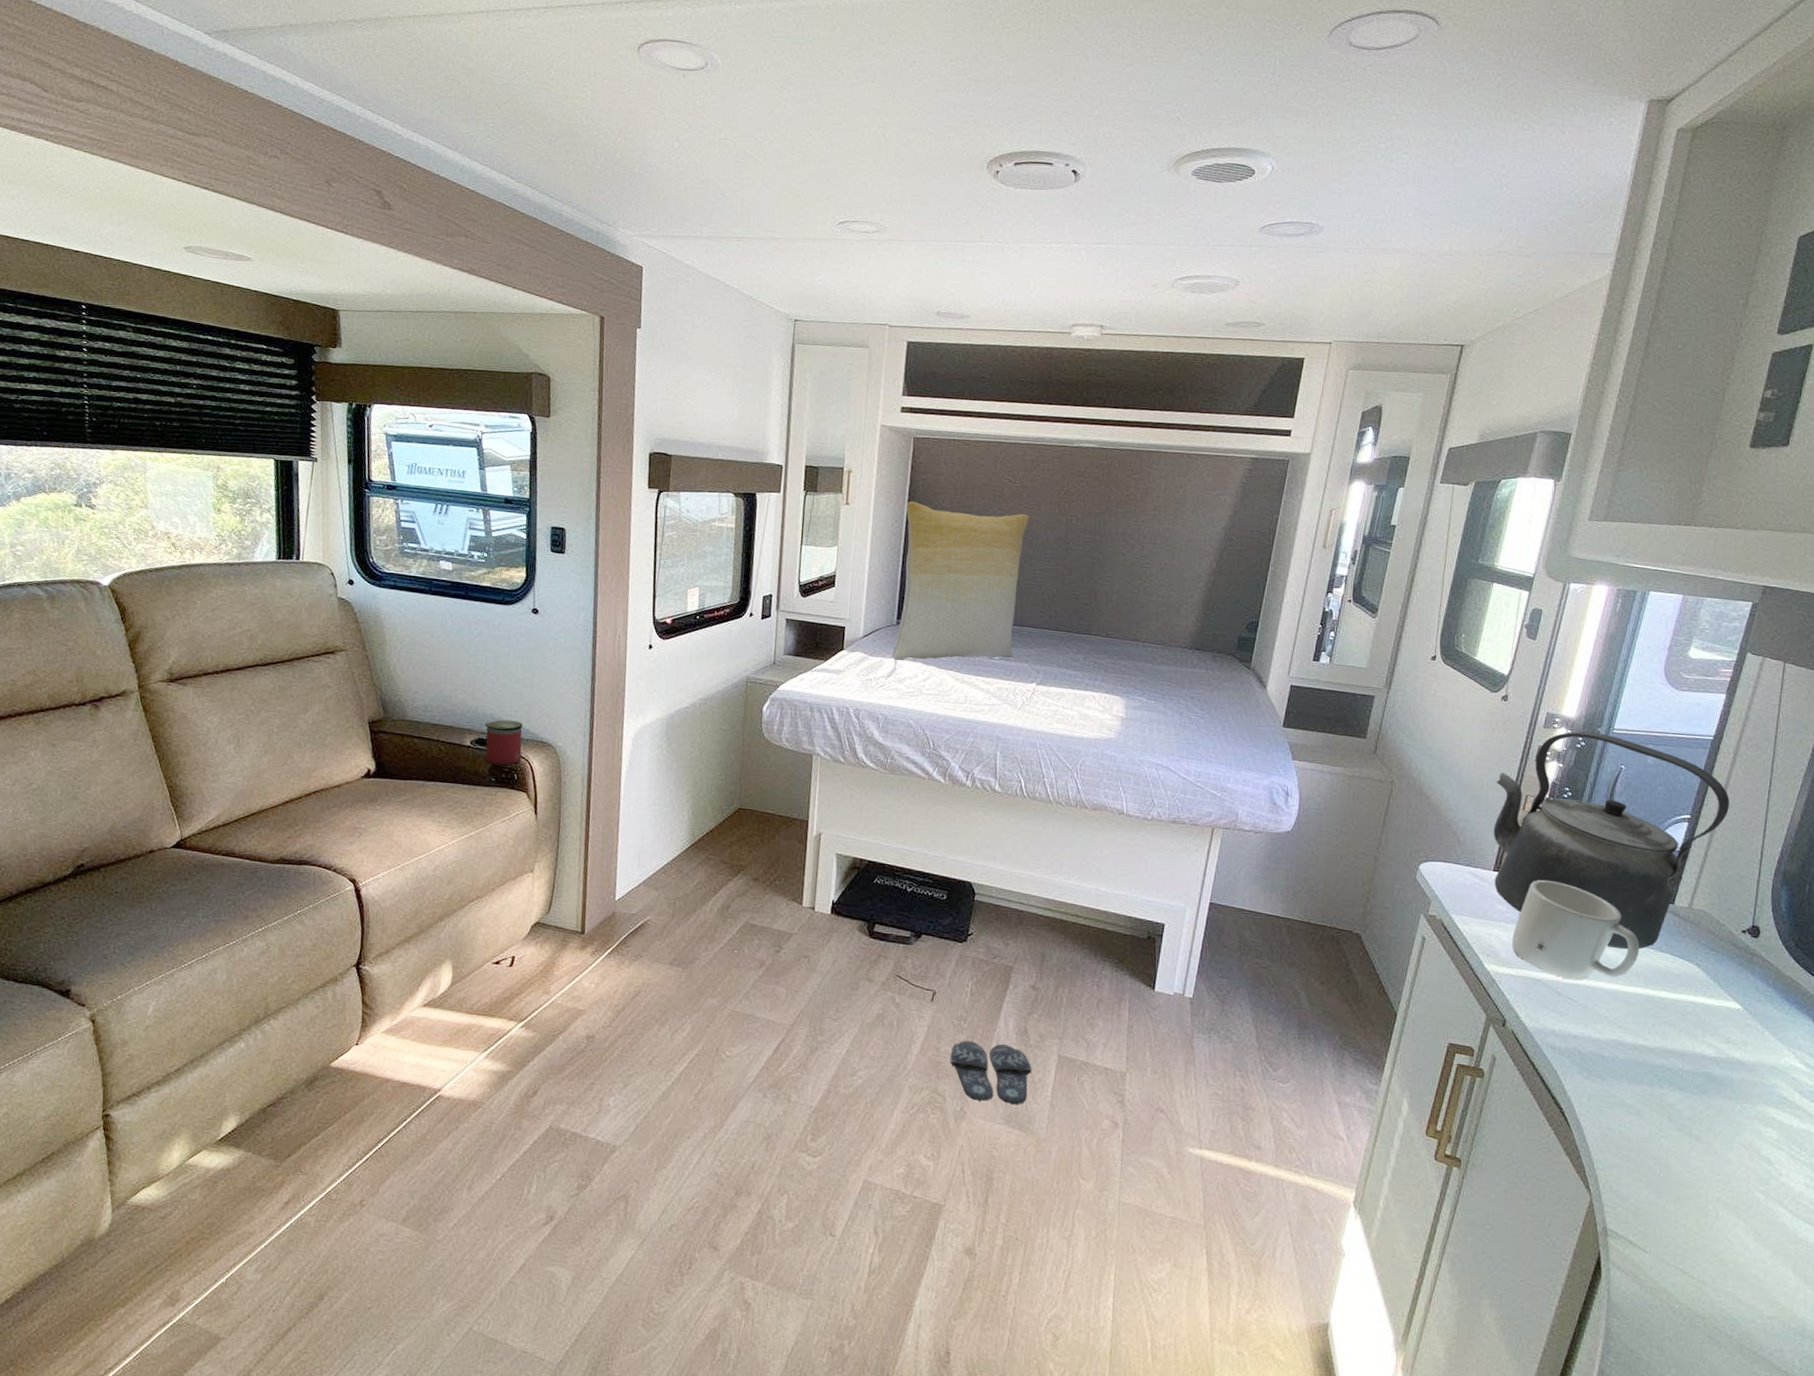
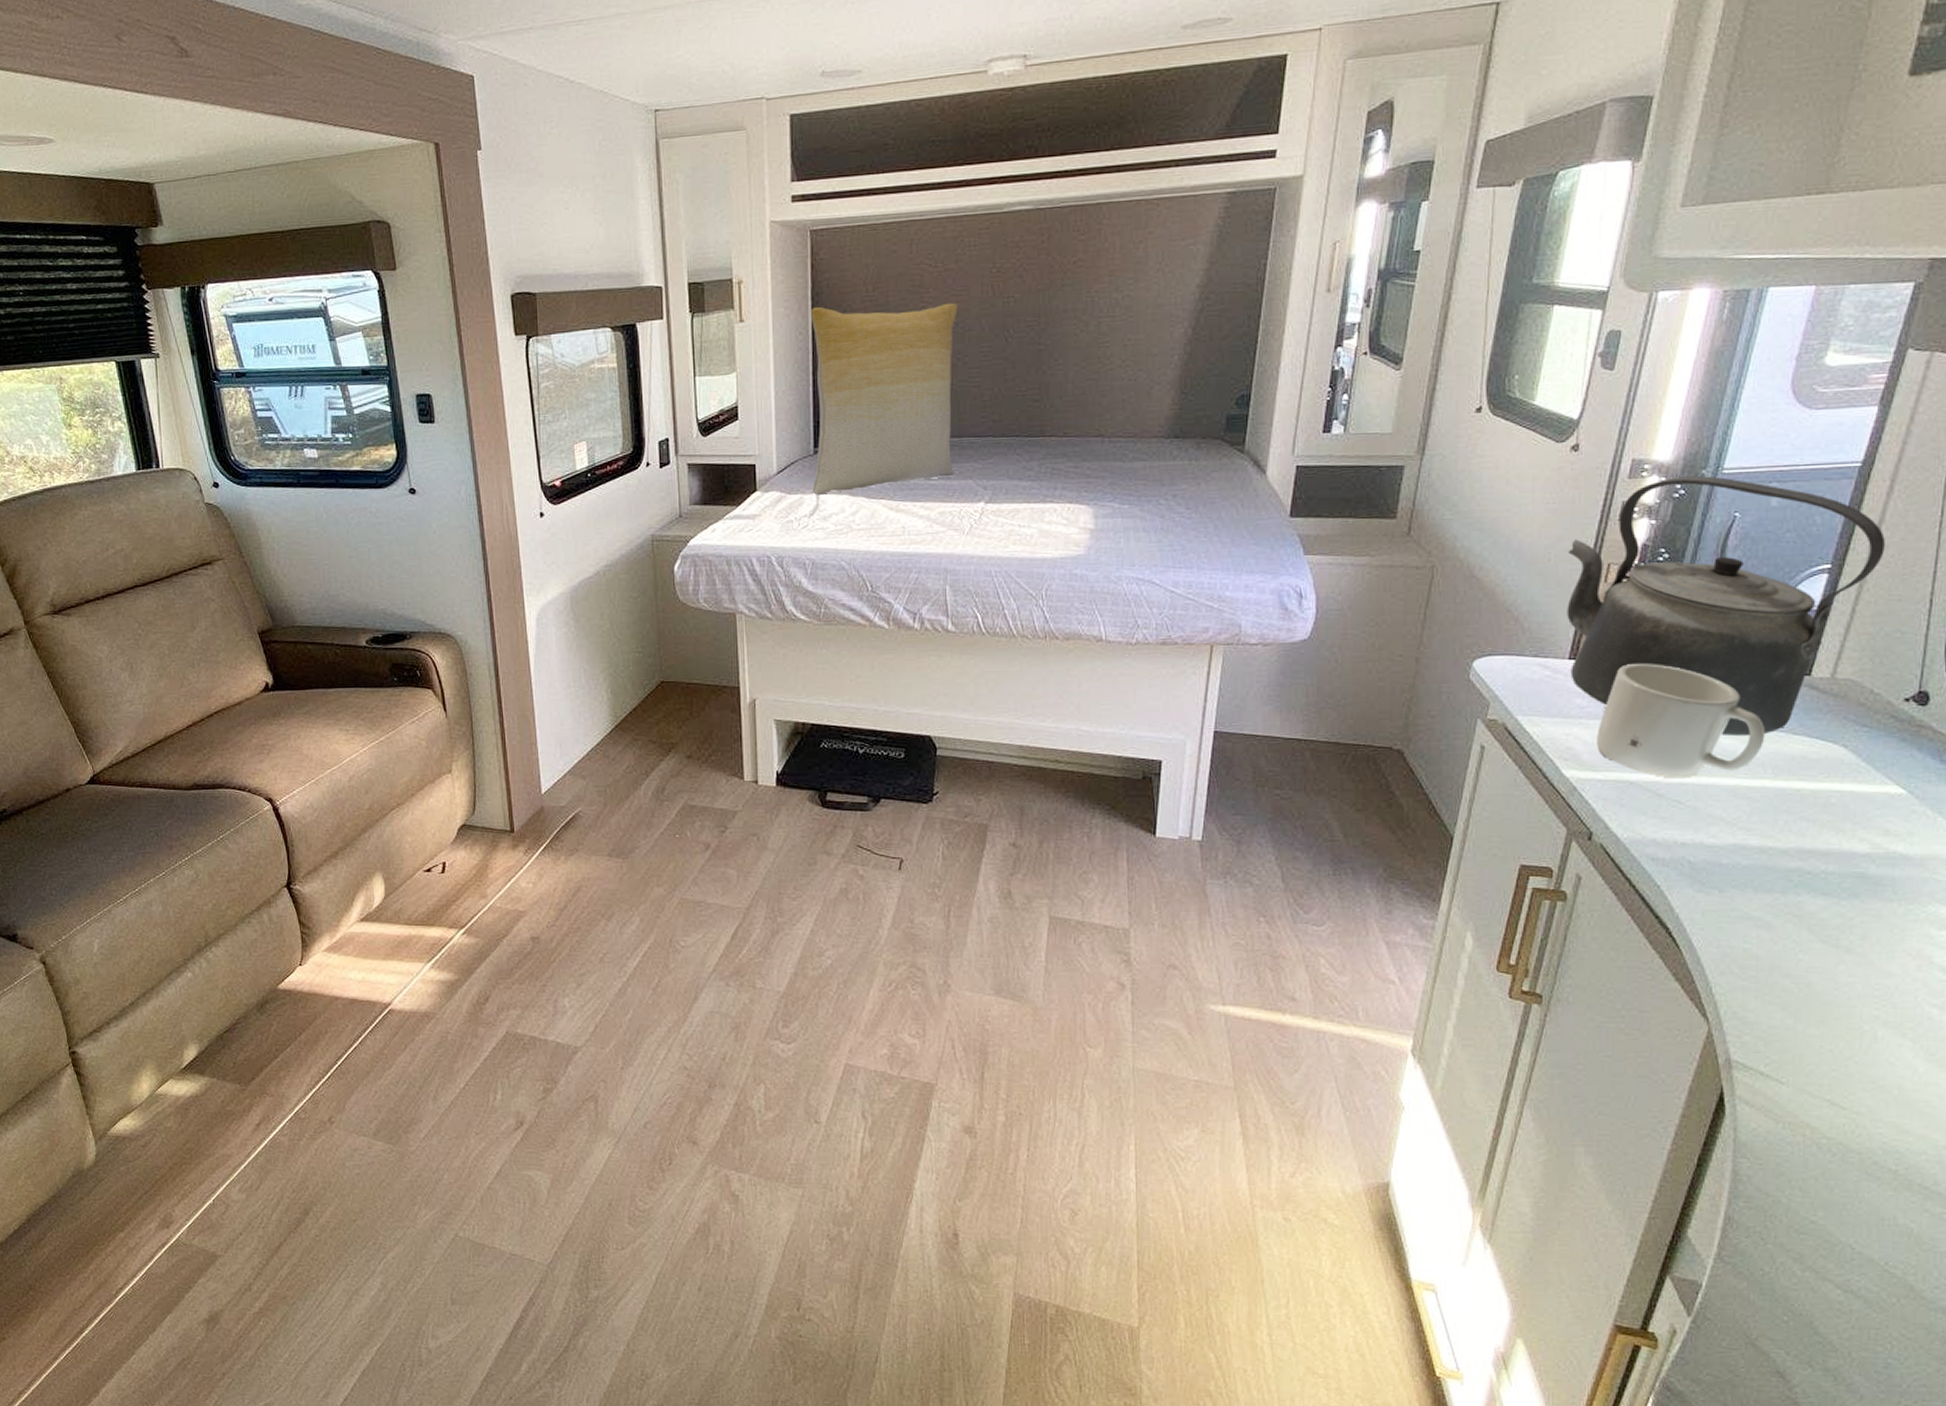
beverage cup: present [484,719,523,766] -> none [377,613,421,663]
slippers: present [950,1040,1032,1104] -> none [926,908,1020,972]

